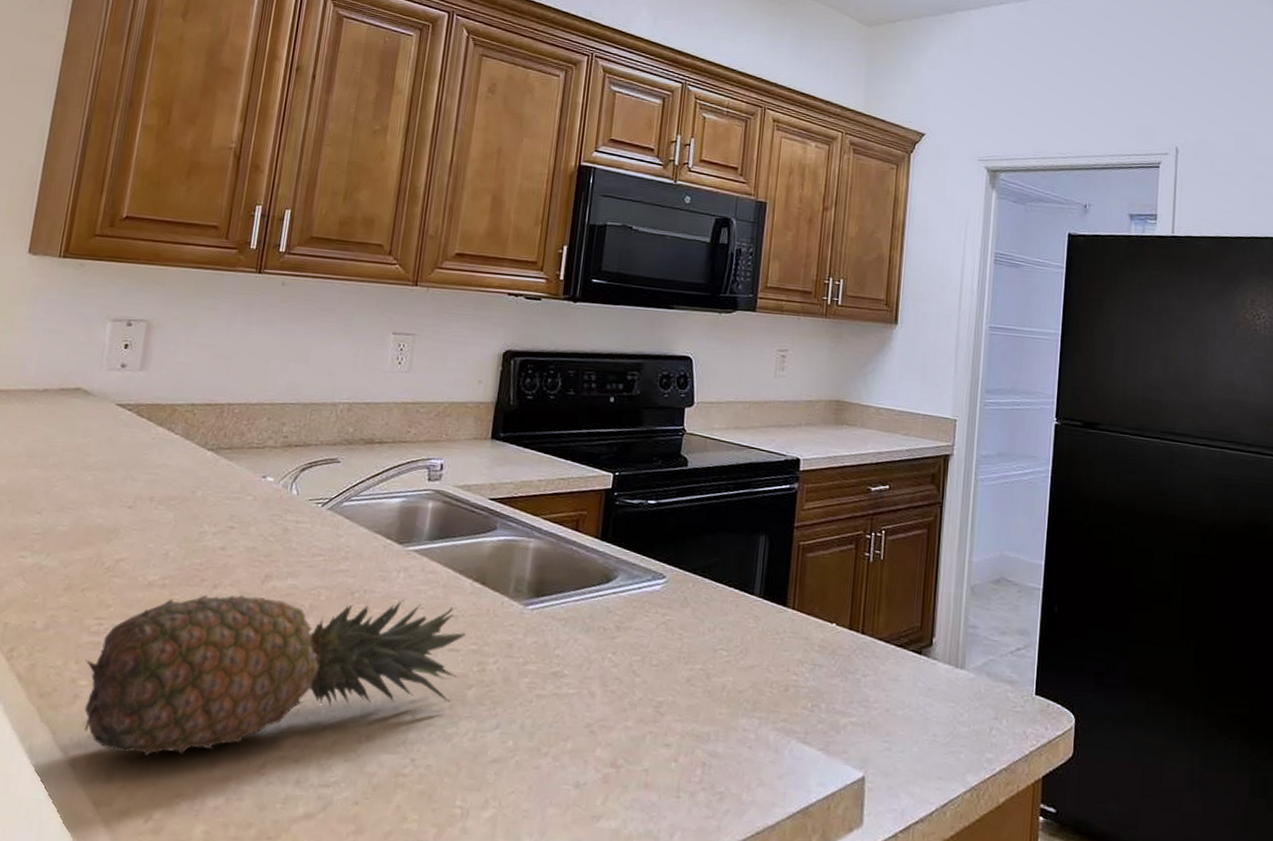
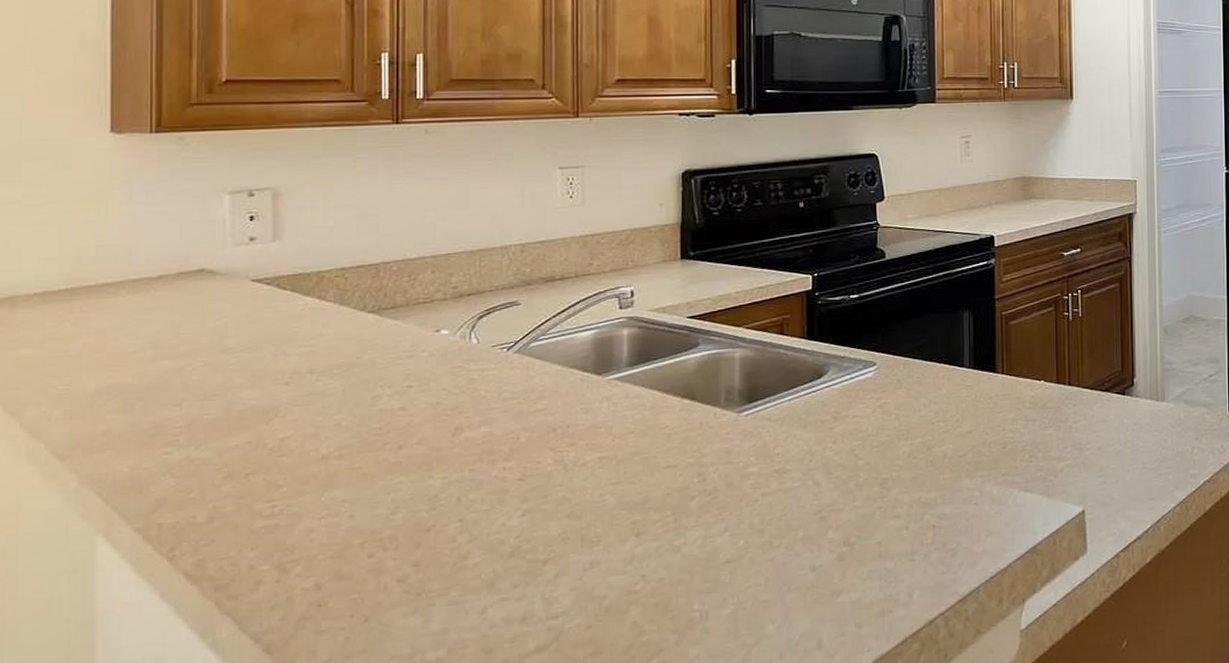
fruit: present [84,594,466,756] -> none [263,426,681,628]

